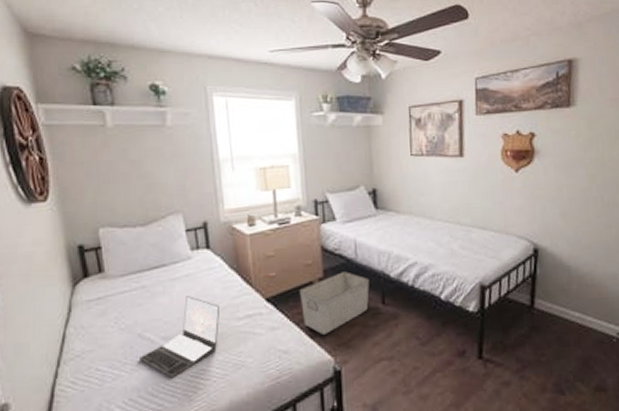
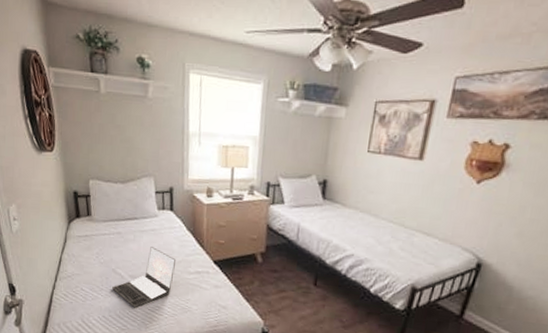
storage bin: present [299,271,369,336] -> none [242,250,306,301]

